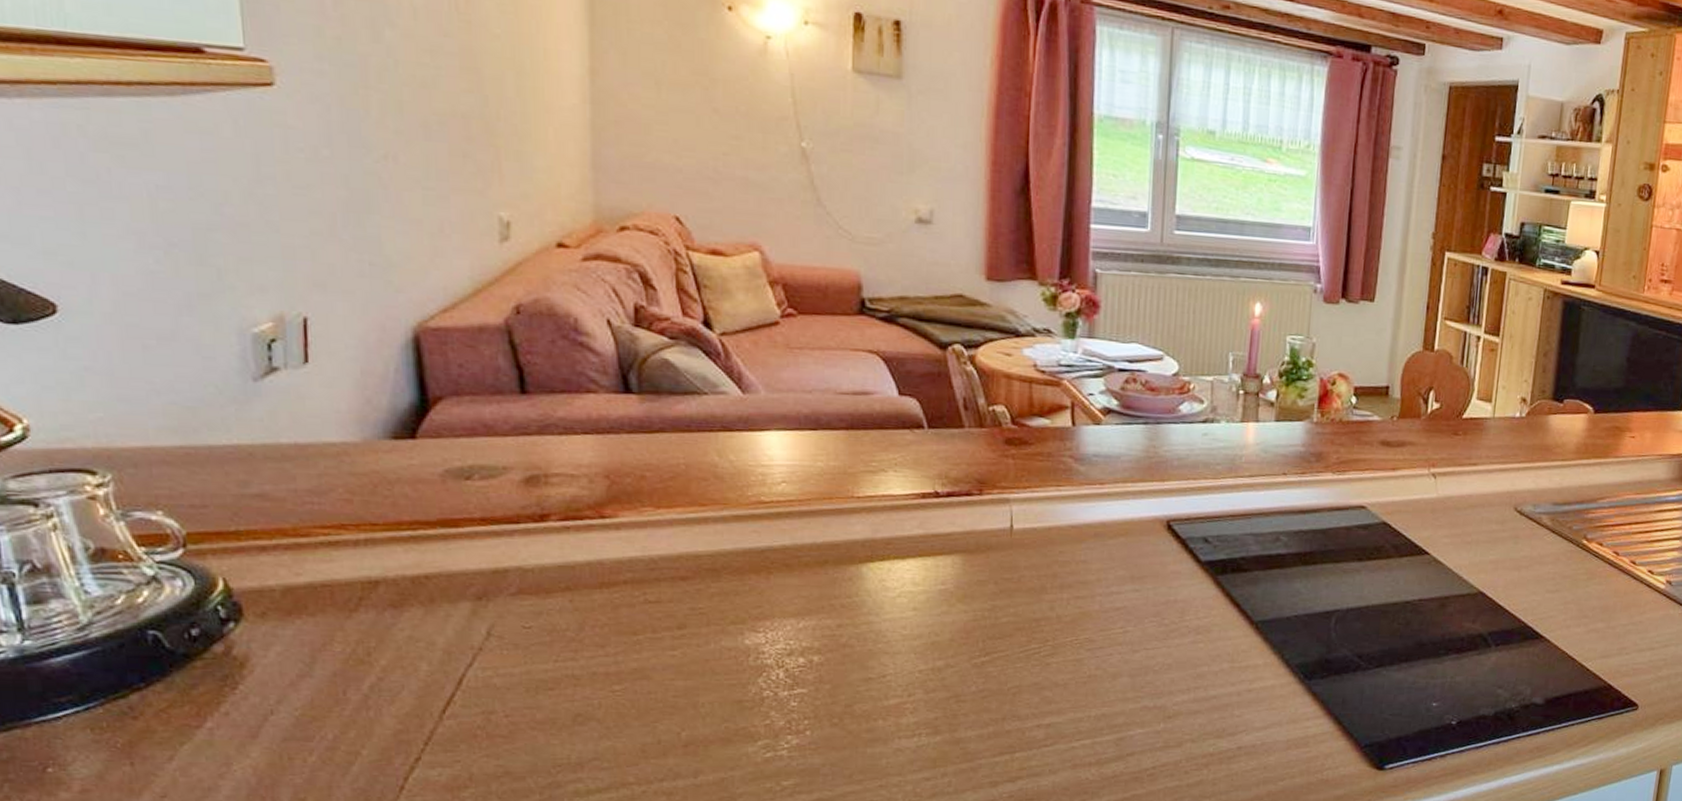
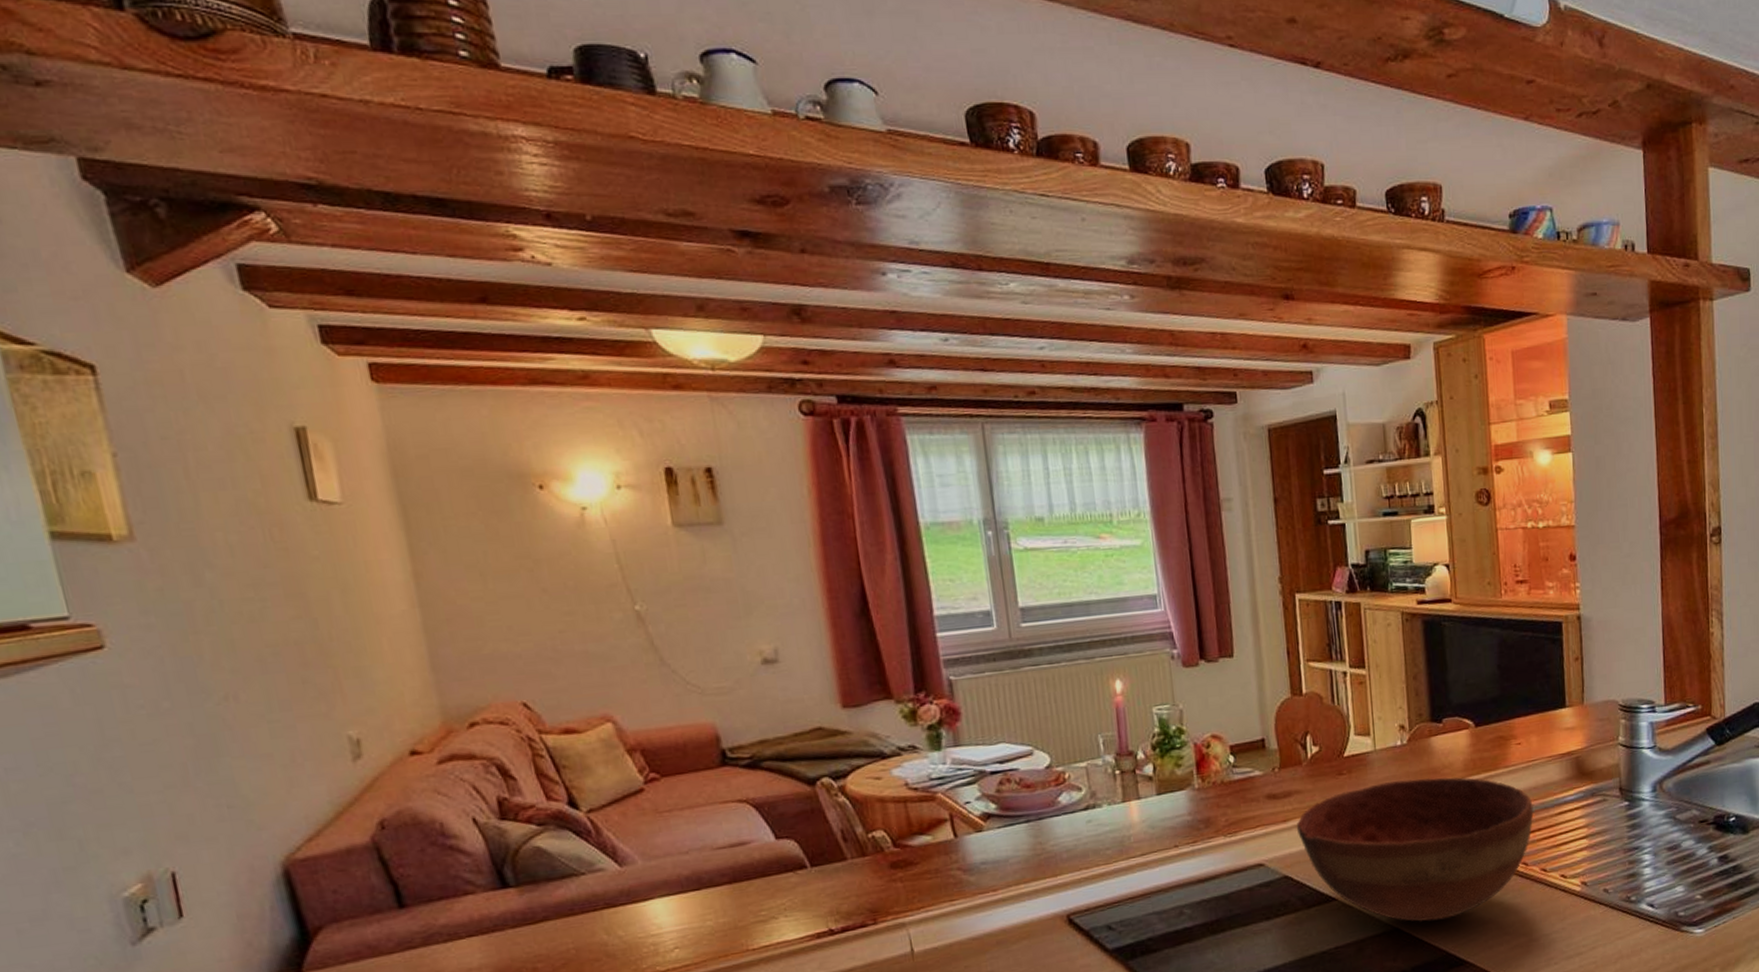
bowl: none [1403,450,1635,592] -> present [1296,777,1534,923]

